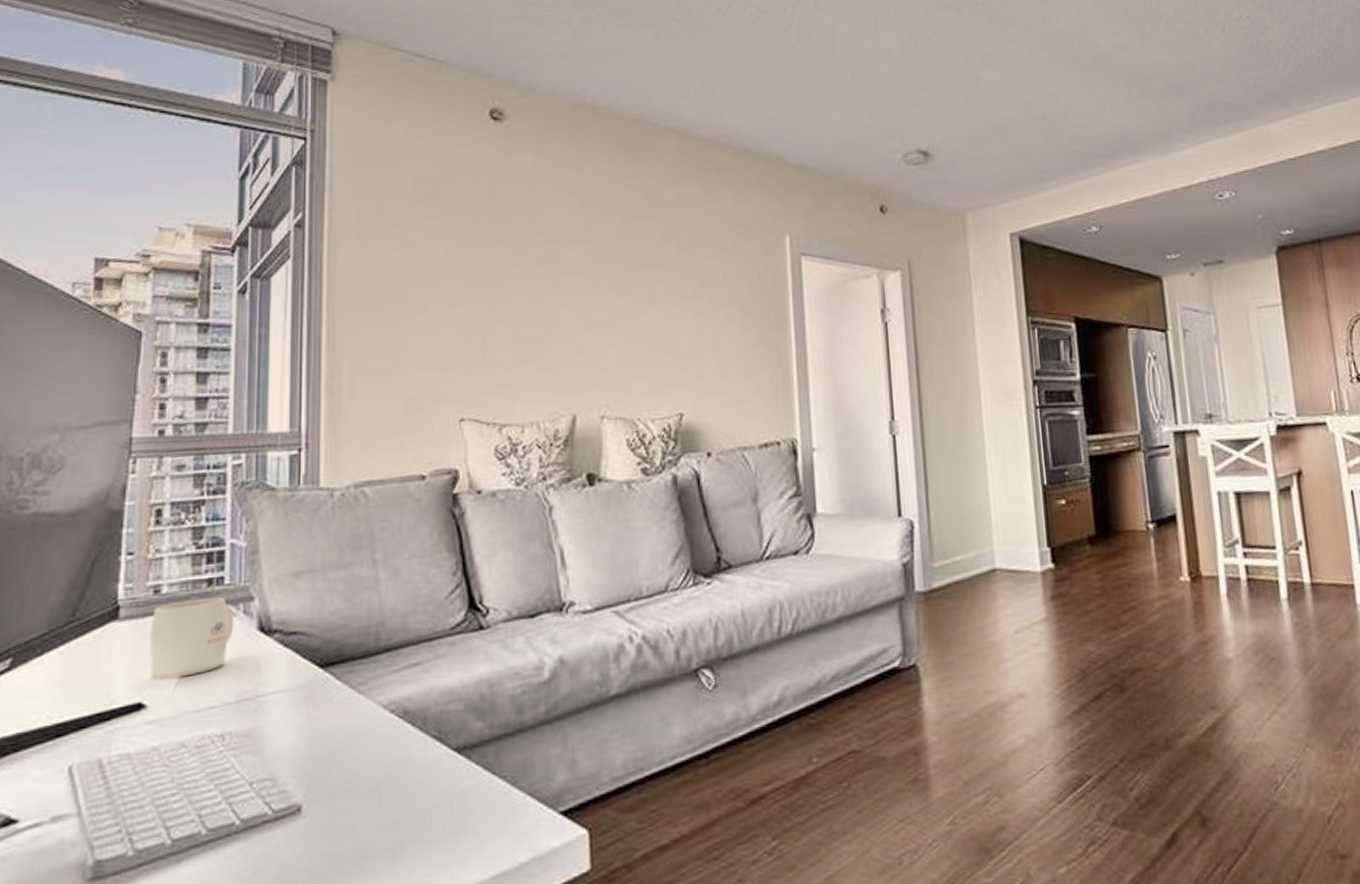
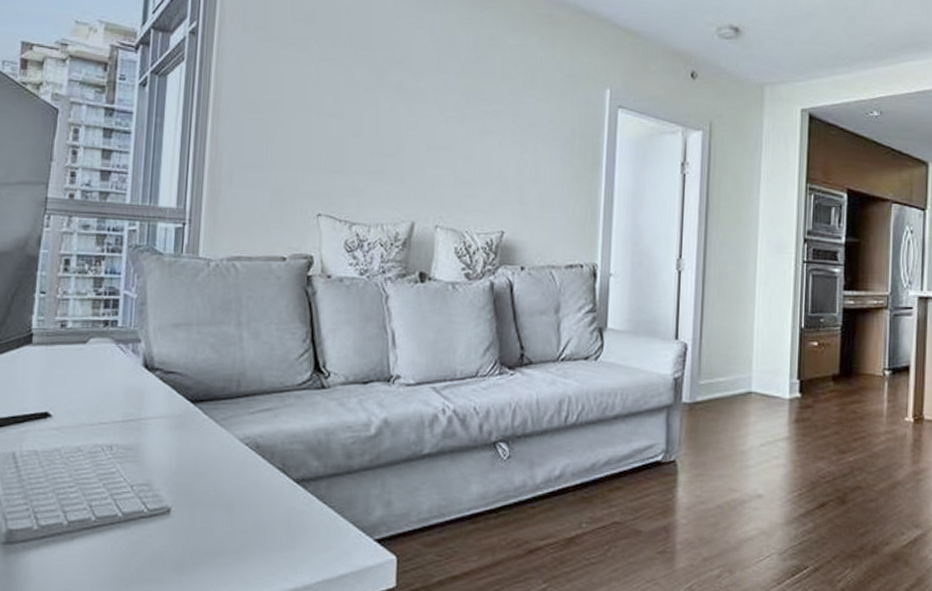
mug: present [149,597,235,680] -> none [55,335,125,396]

